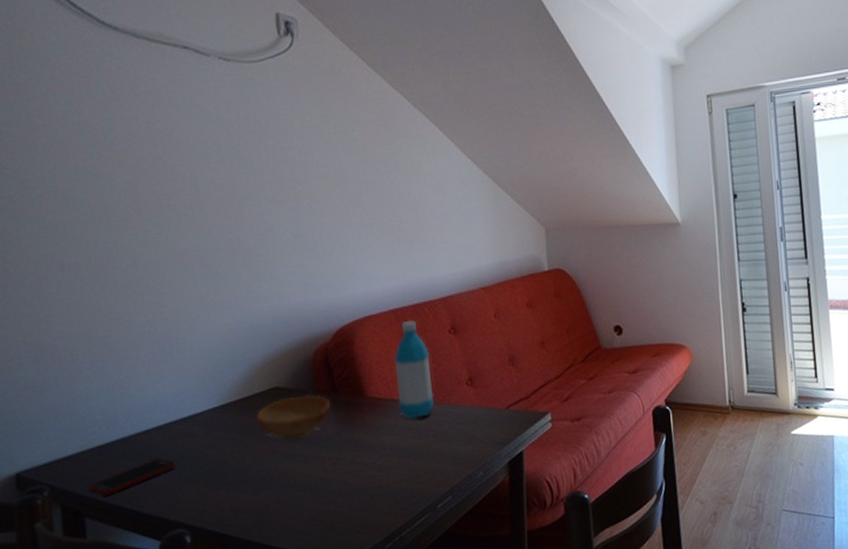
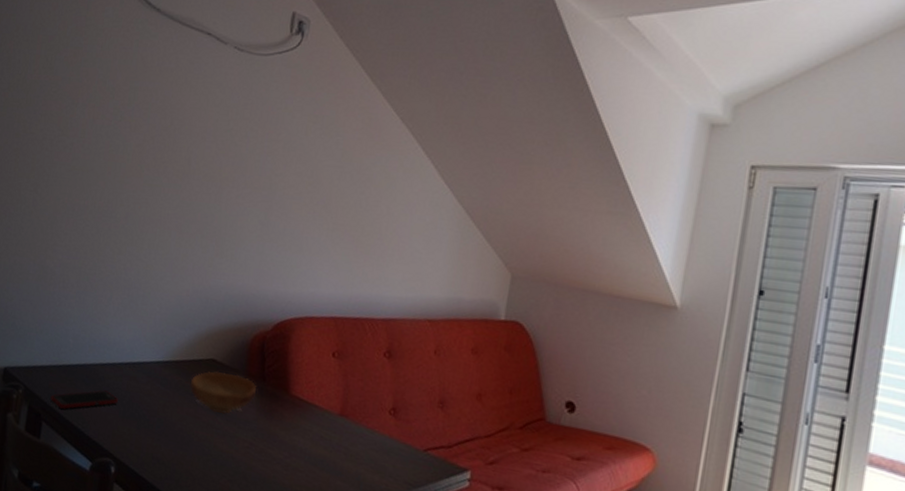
water bottle: present [394,320,434,419] -> none [316,331,360,431]

